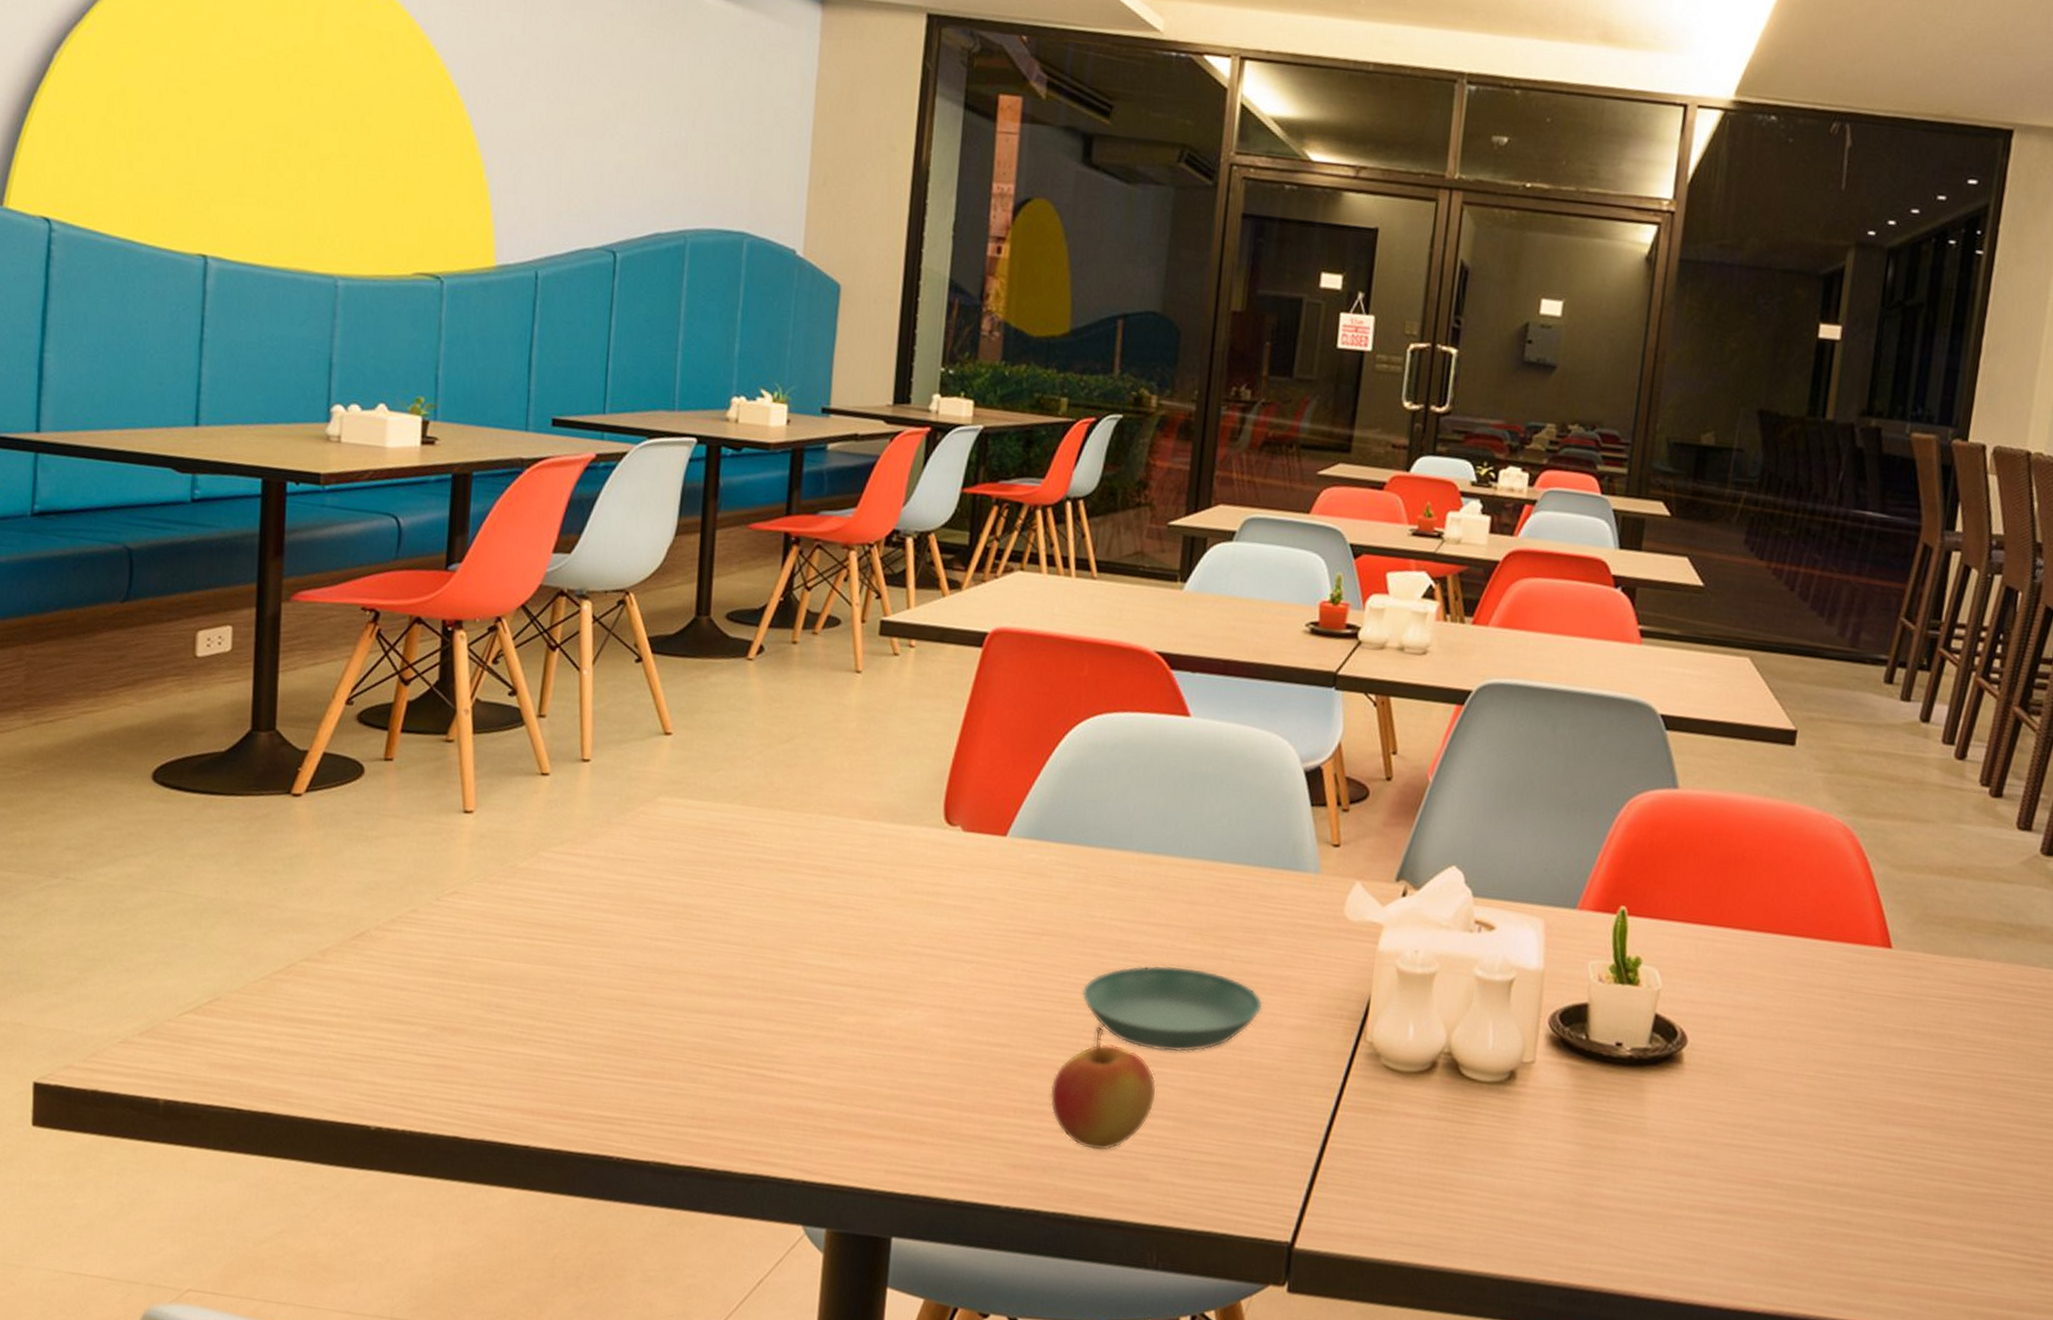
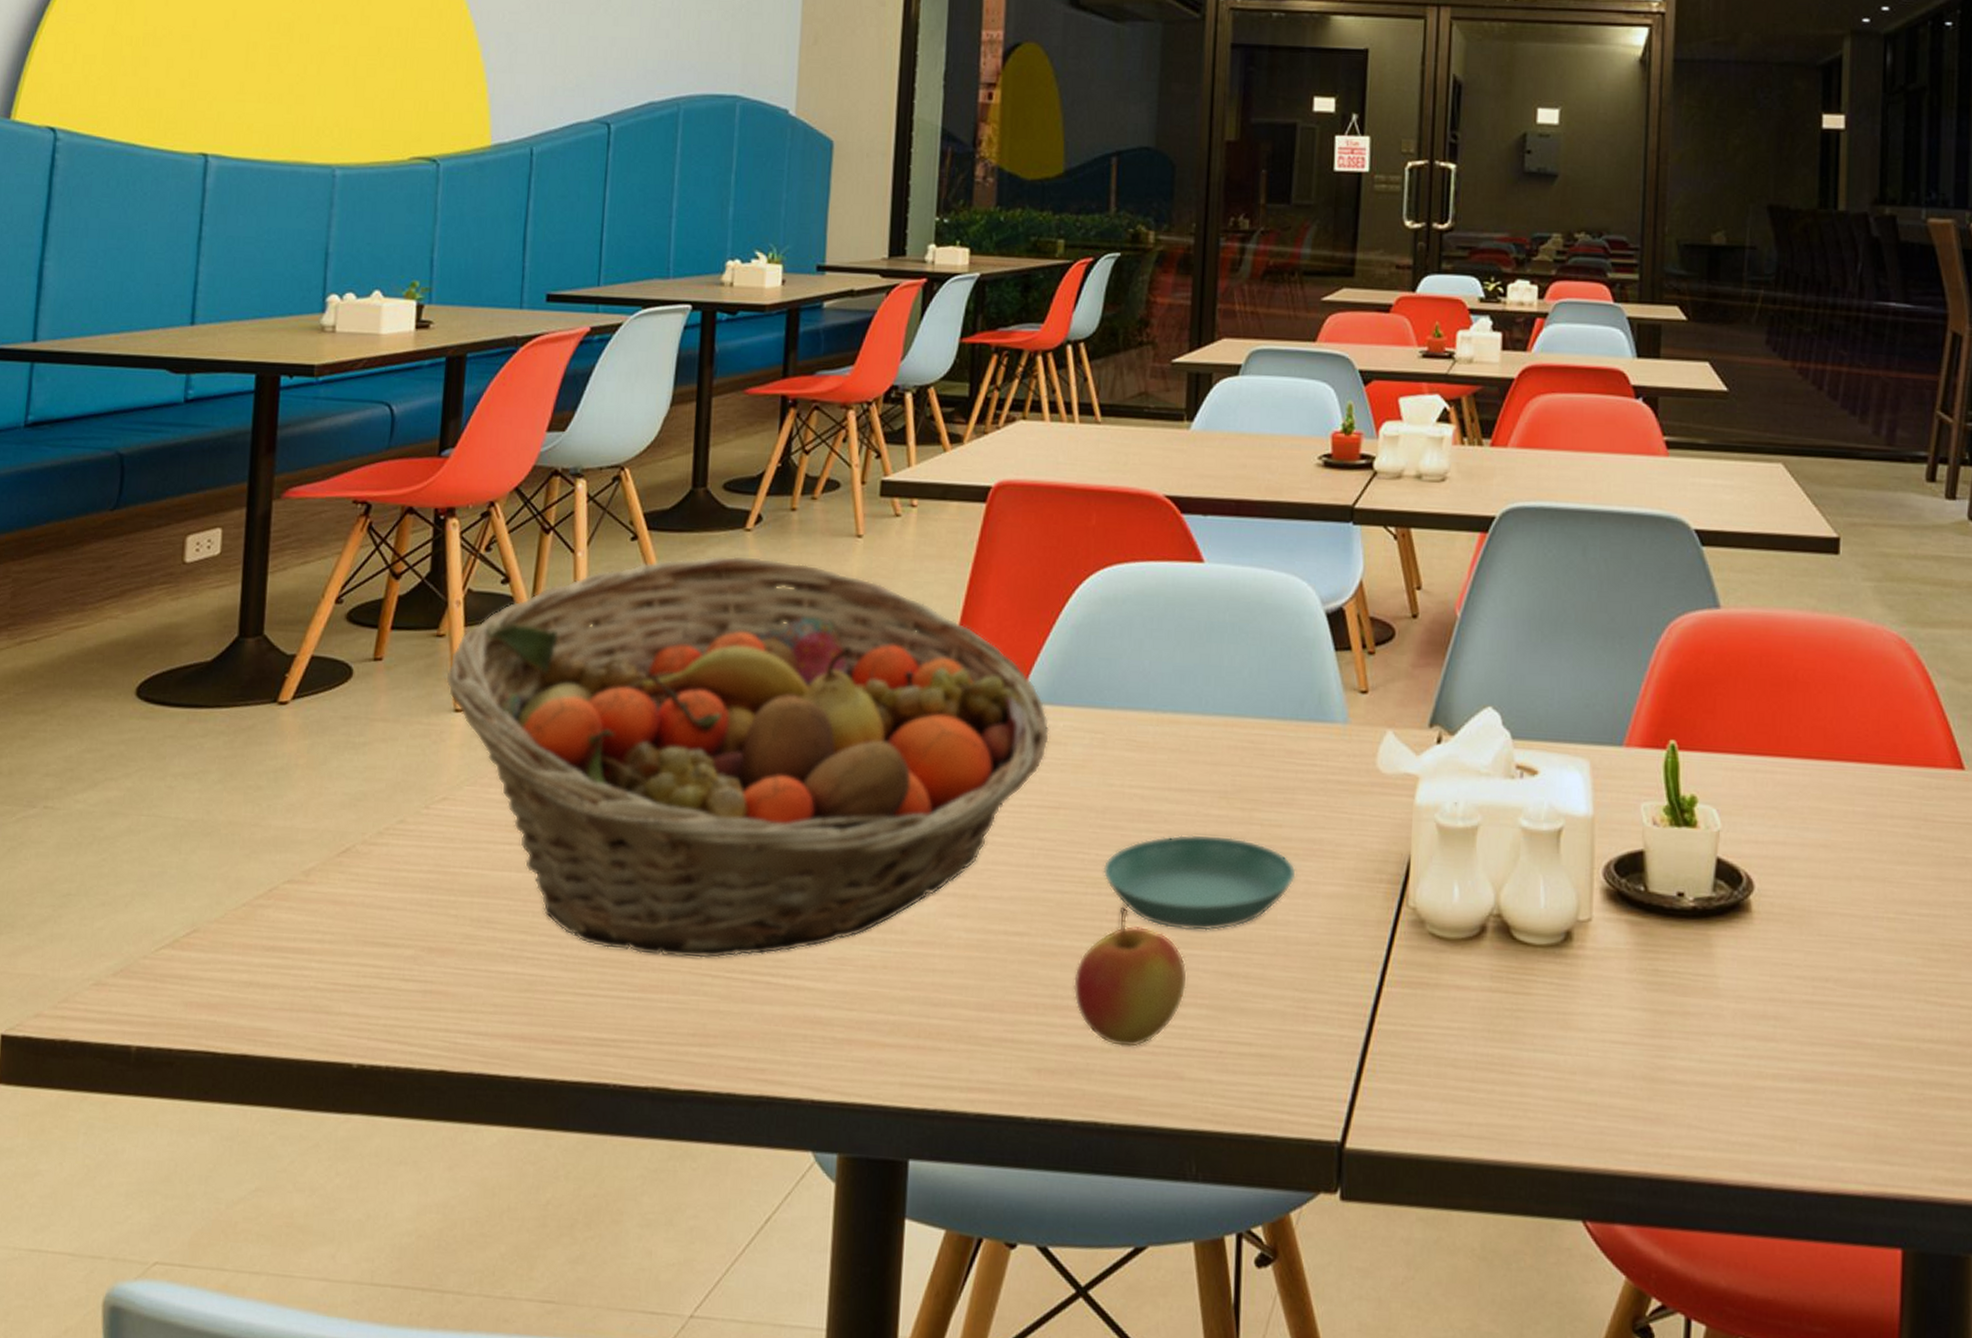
fruit basket: none [455,681,1036,1051] -> present [446,555,1050,959]

